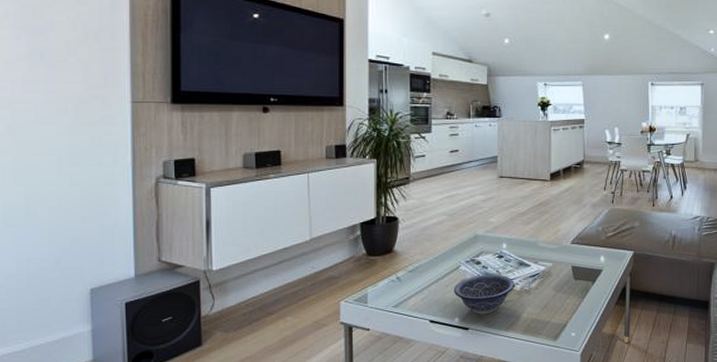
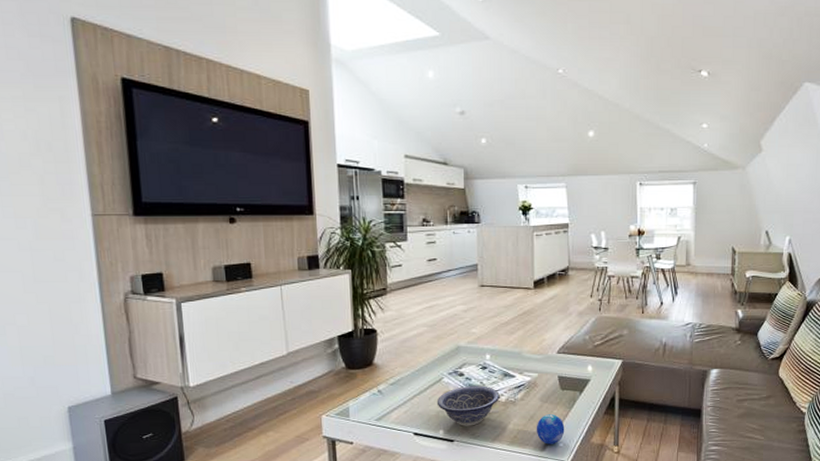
decorative orb: none [549,304,577,334] -> present [536,414,565,444]

